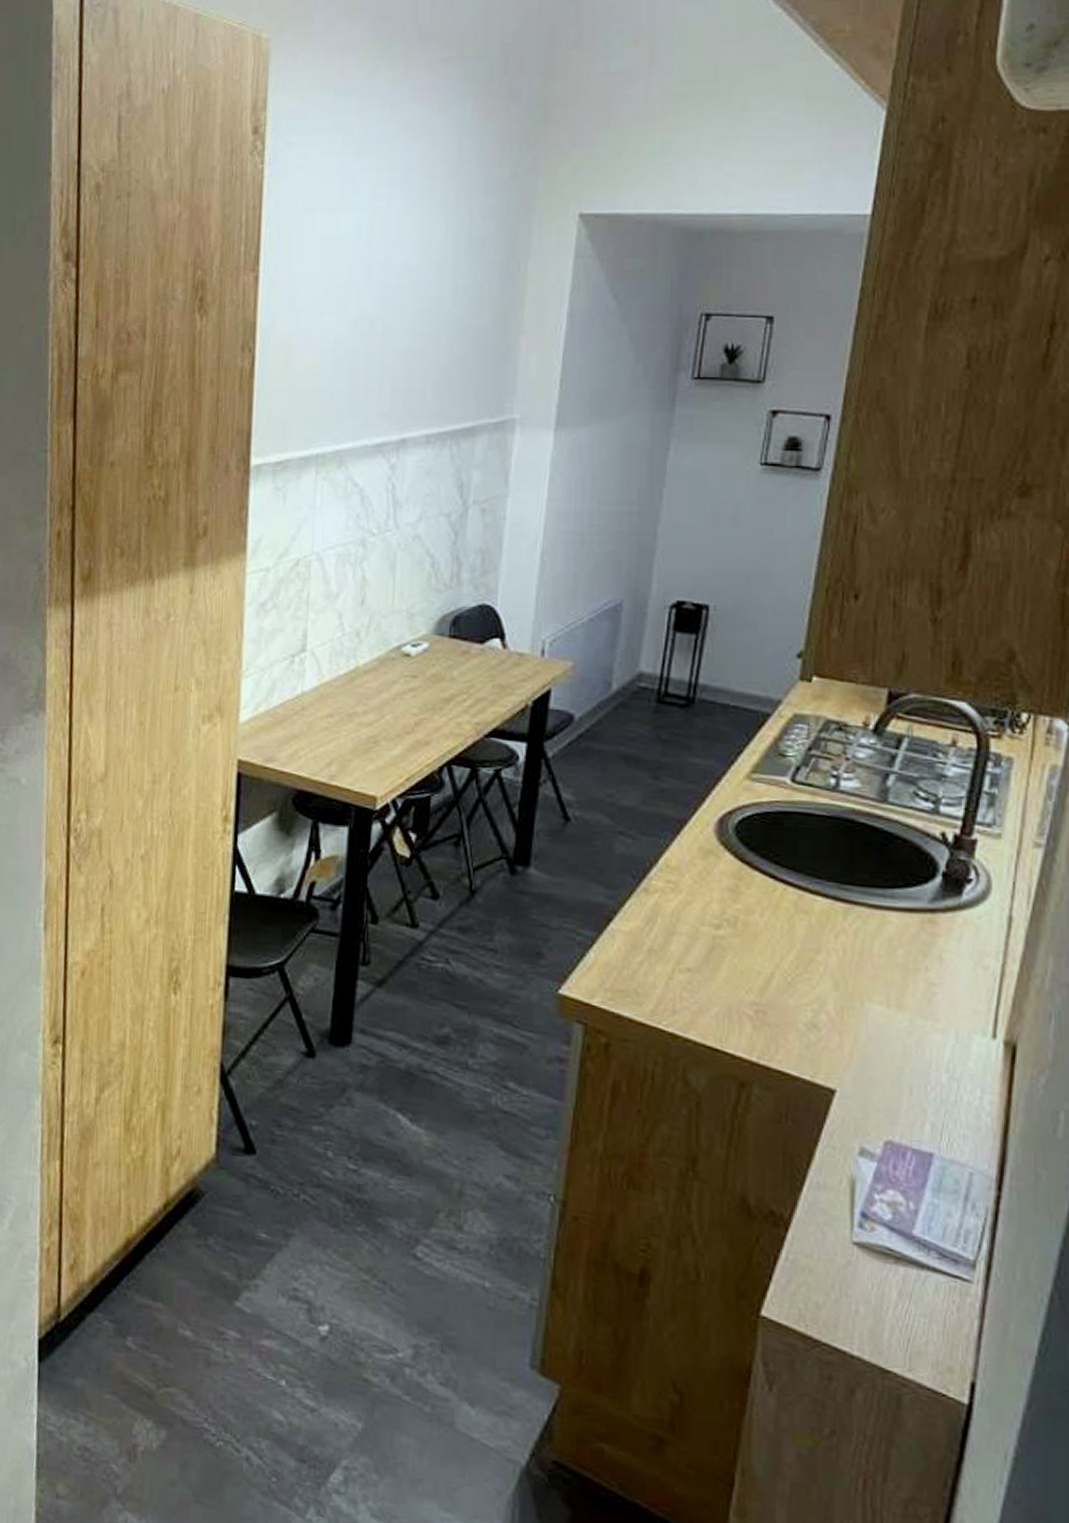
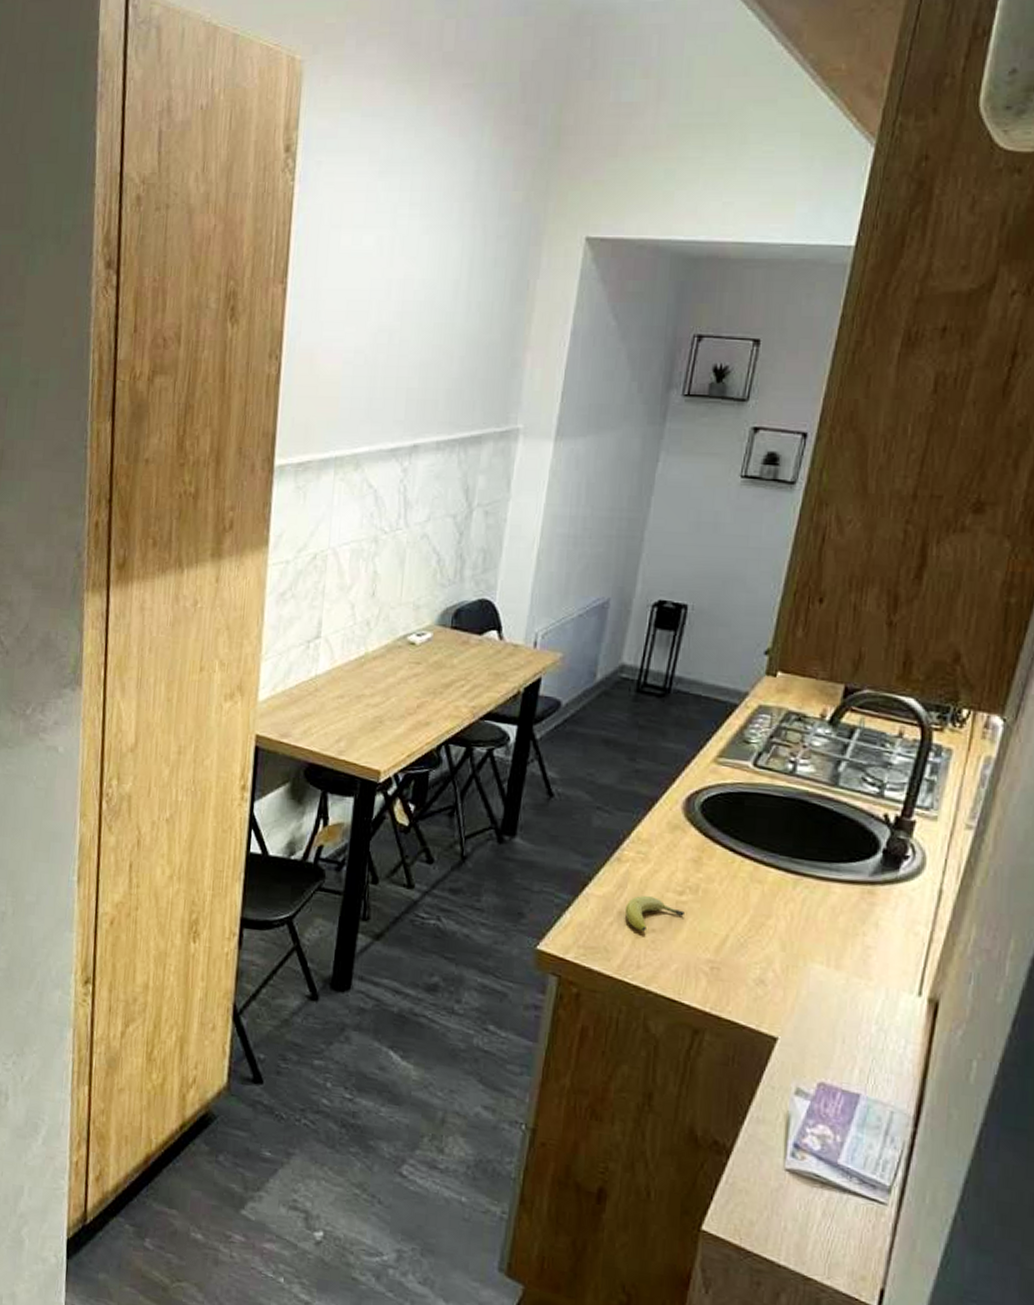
fruit: none [655,930,723,971] -> present [624,895,684,932]

